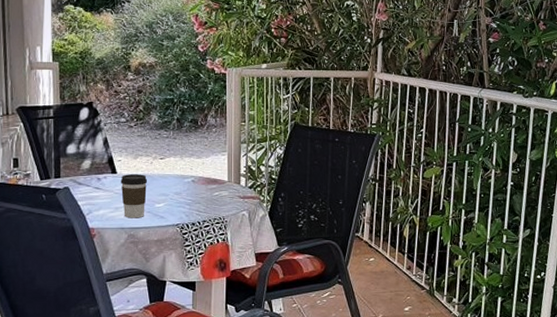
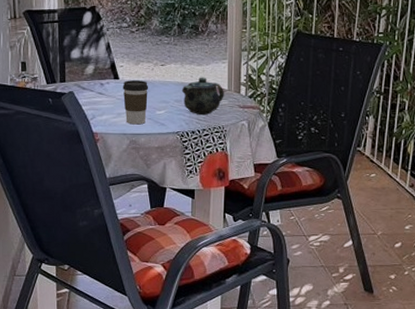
teapot: none [181,169,224,207] -> present [181,77,224,116]

